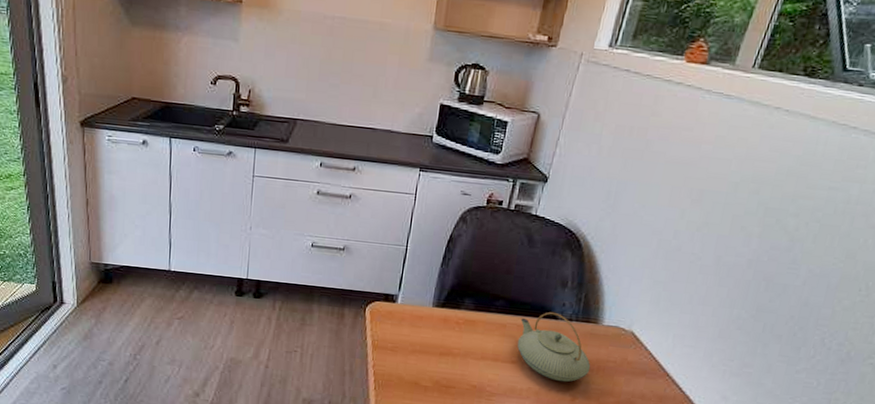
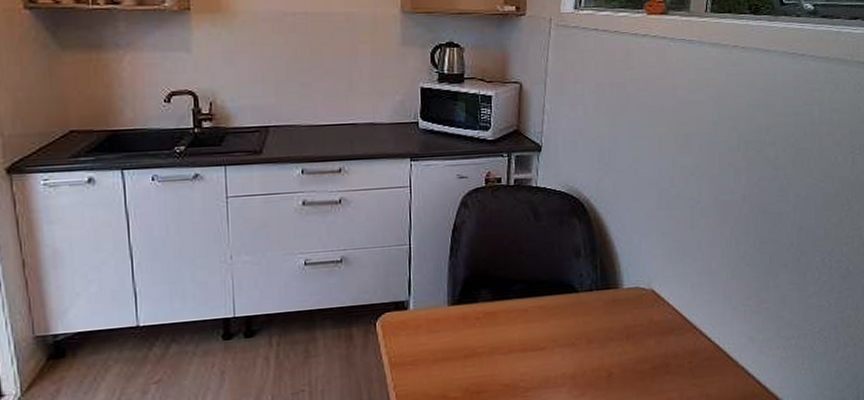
teapot: present [517,311,591,382] -> none [541,285,620,359]

